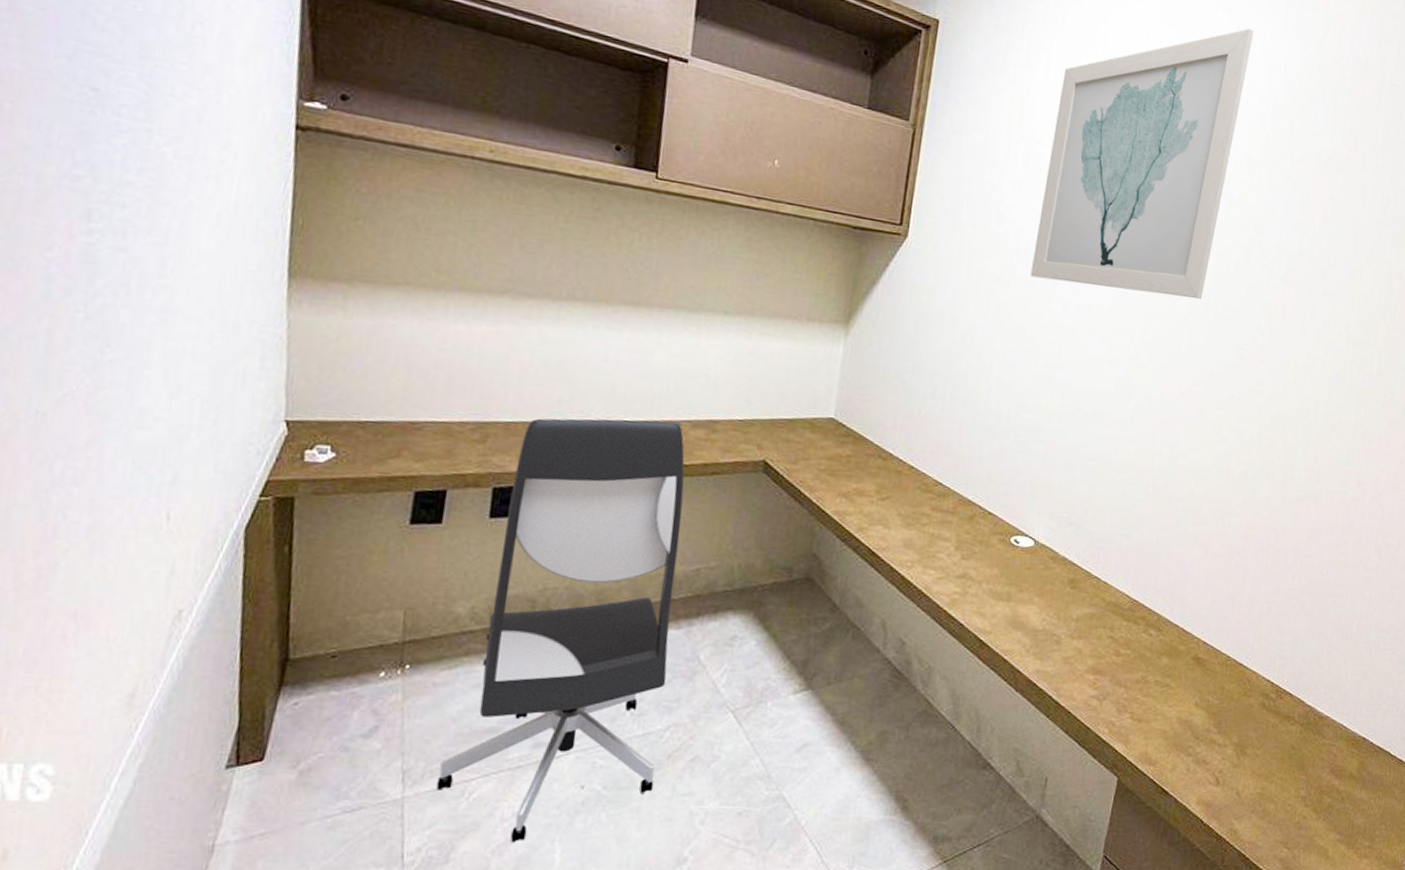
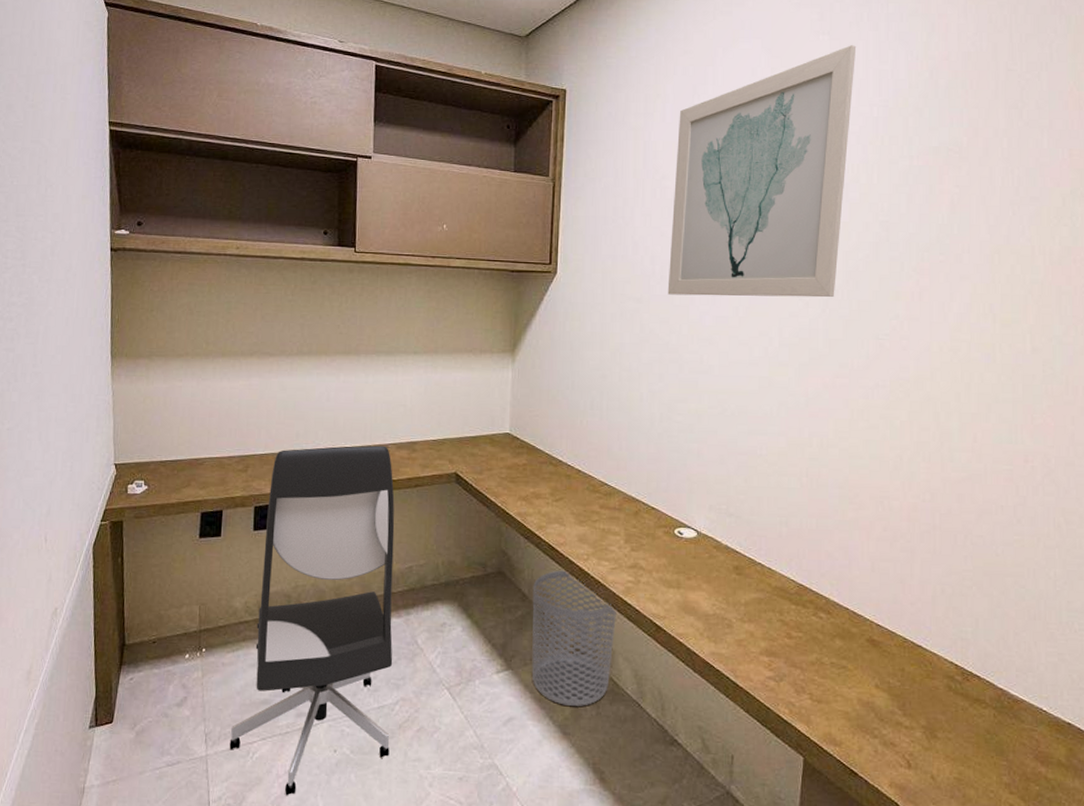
waste bin: none [835,578,940,729] -> present [532,570,618,706]

